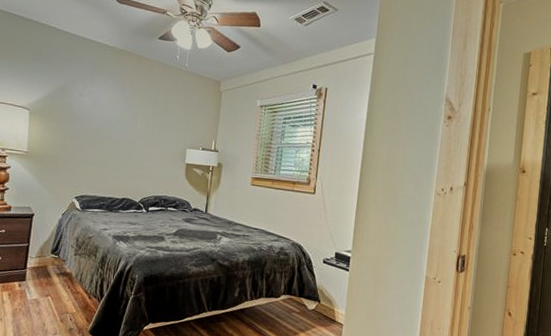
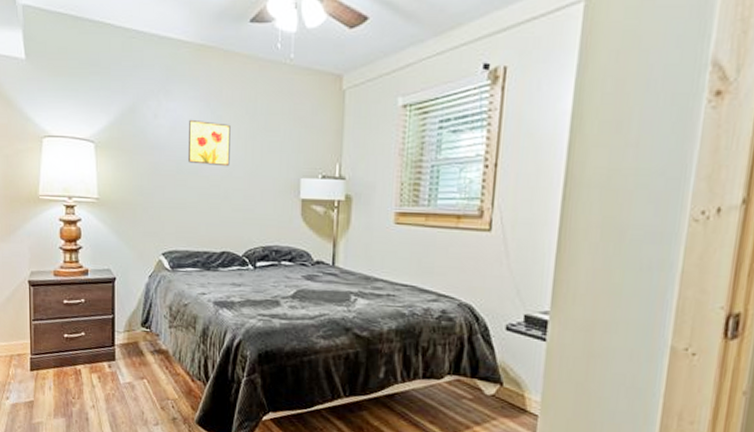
wall art: none [103,100,138,137] -> present [187,119,231,167]

